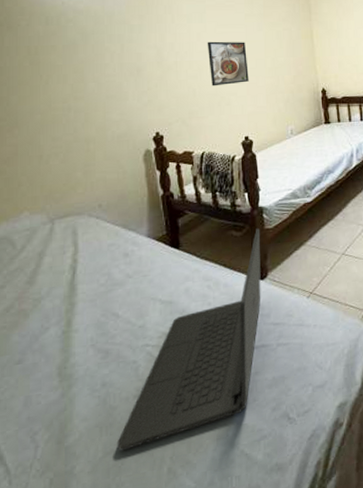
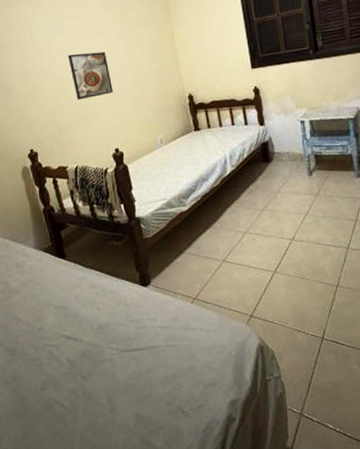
laptop: present [117,228,261,451] -> none [32,238,147,434]

